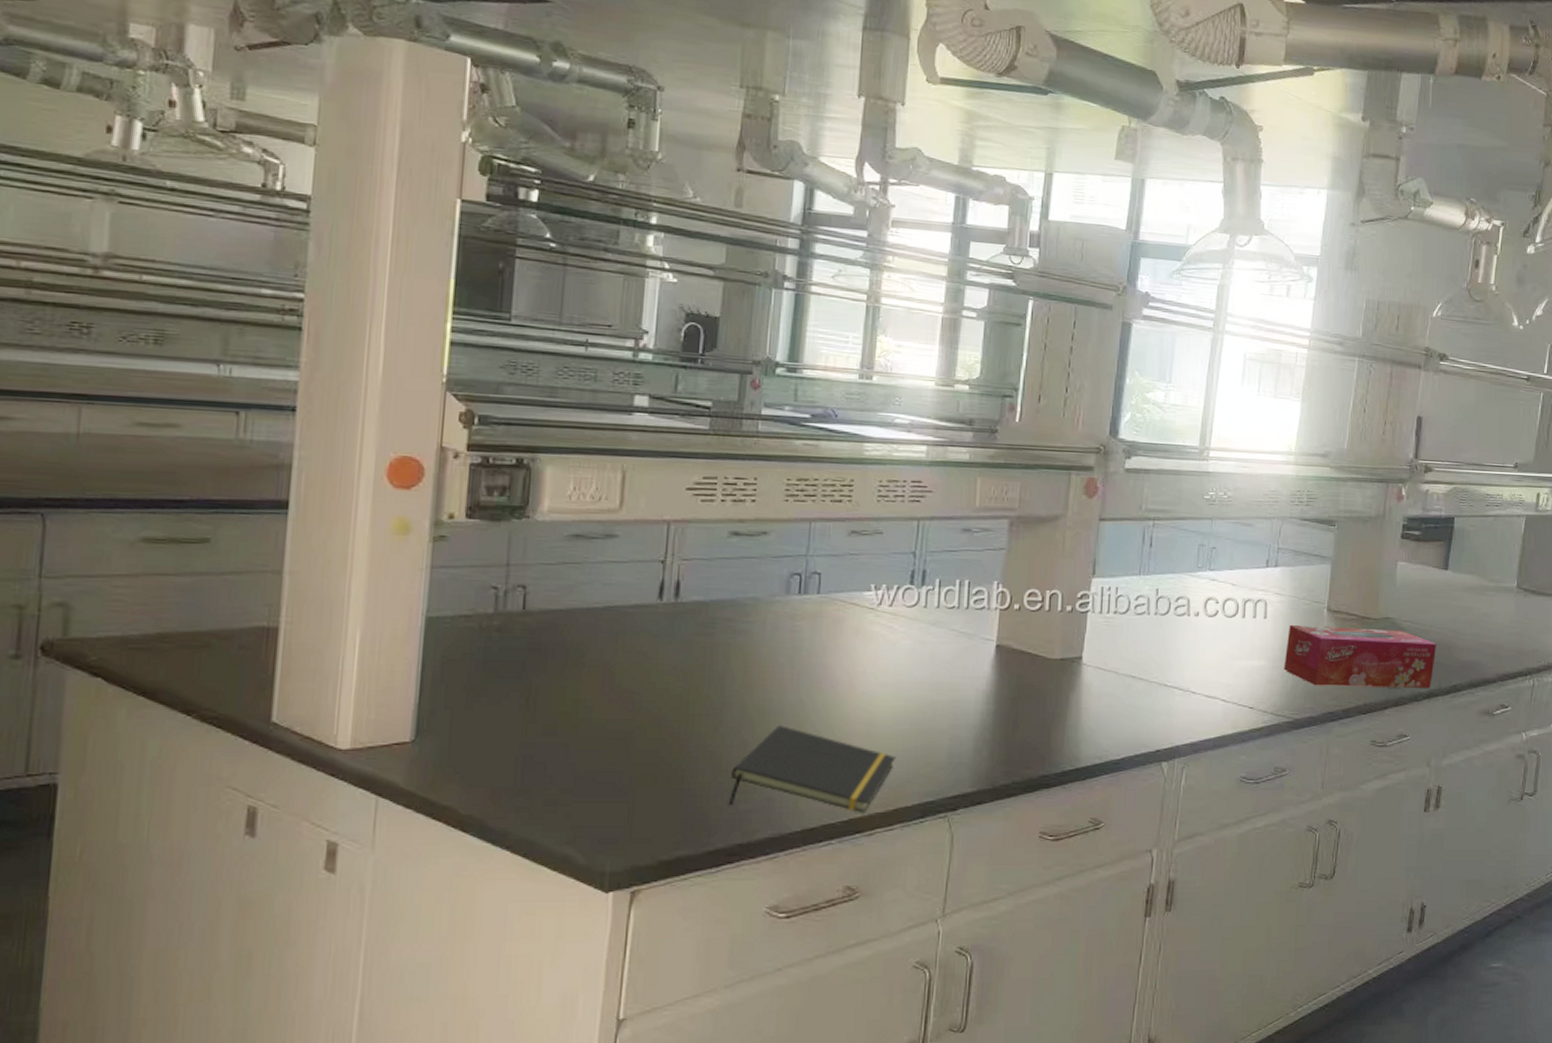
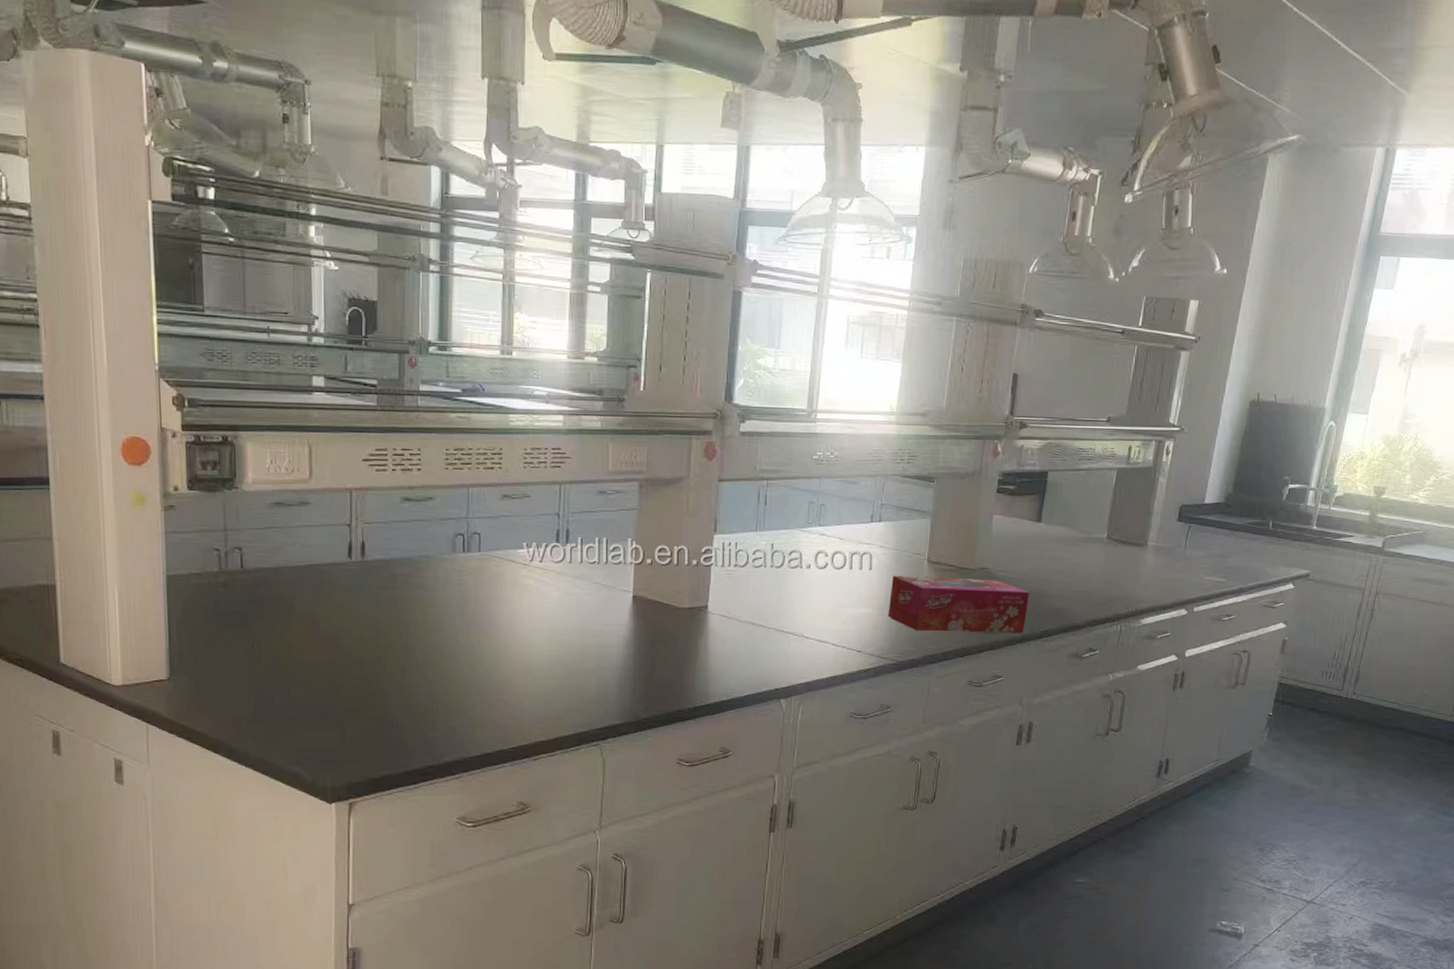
notepad: present [728,725,896,812] -> none [419,666,554,740]

